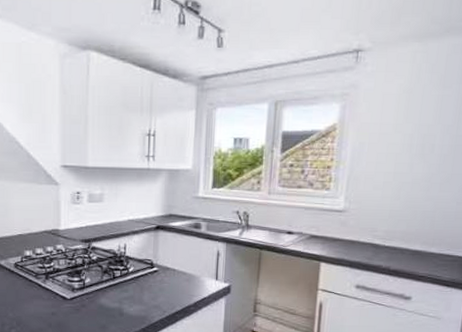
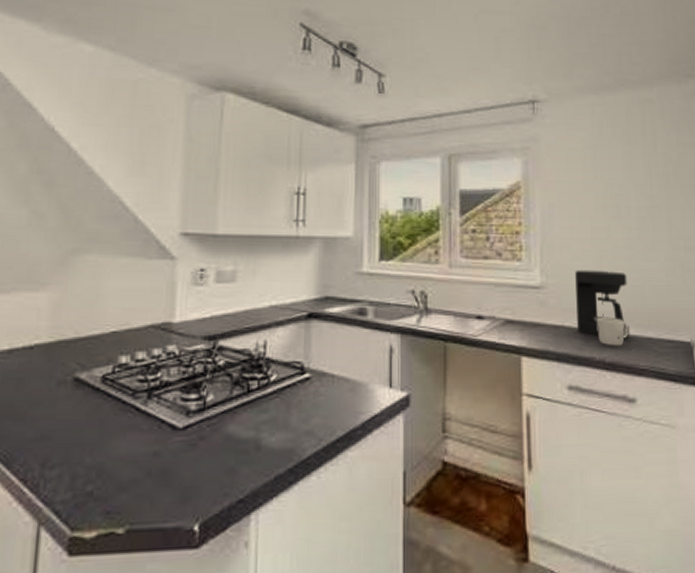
coffee maker: none [370,198,421,253] -> present [575,269,630,339]
mug: none [387,235,415,258] -> present [597,317,629,347]

